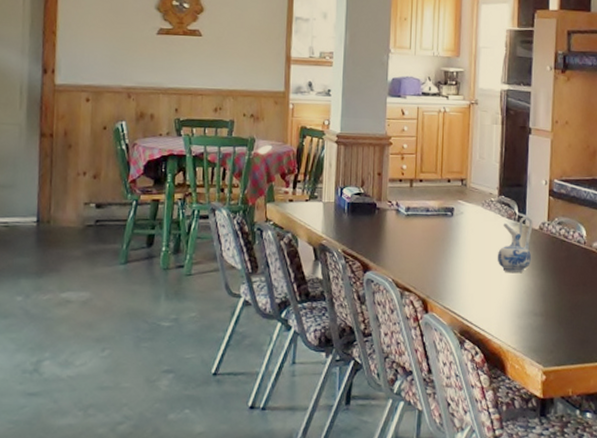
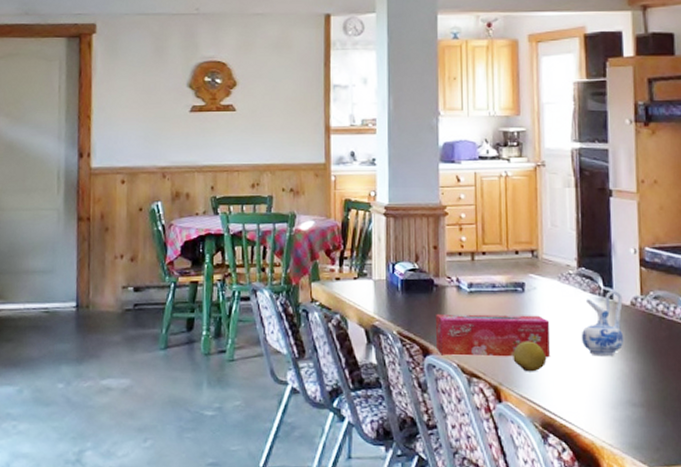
tissue box: none [374,234,473,274] -> present [435,313,550,358]
fruit: none [440,259,468,287] -> present [513,340,547,372]

